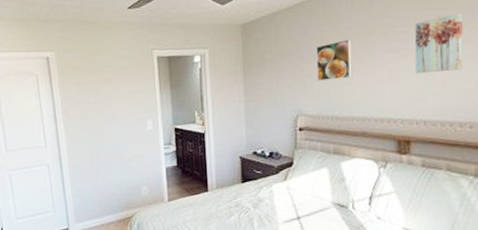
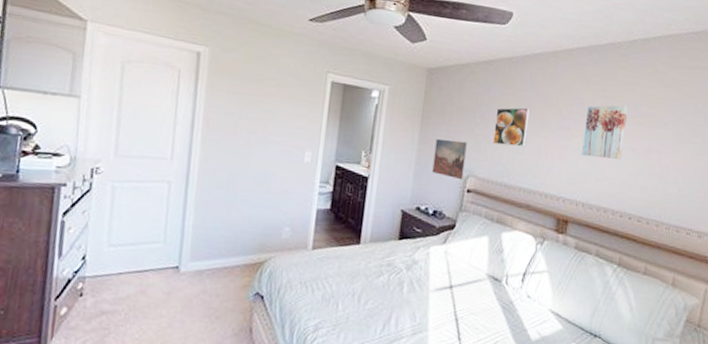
wall art: none [260,84,293,121] -> present [432,139,467,180]

